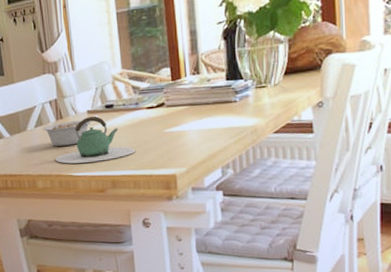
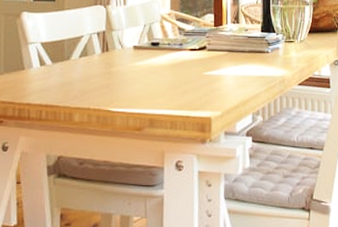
legume: present [43,115,99,146] -> none [87,52,144,79]
teapot: present [55,116,136,164] -> none [95,51,176,98]

